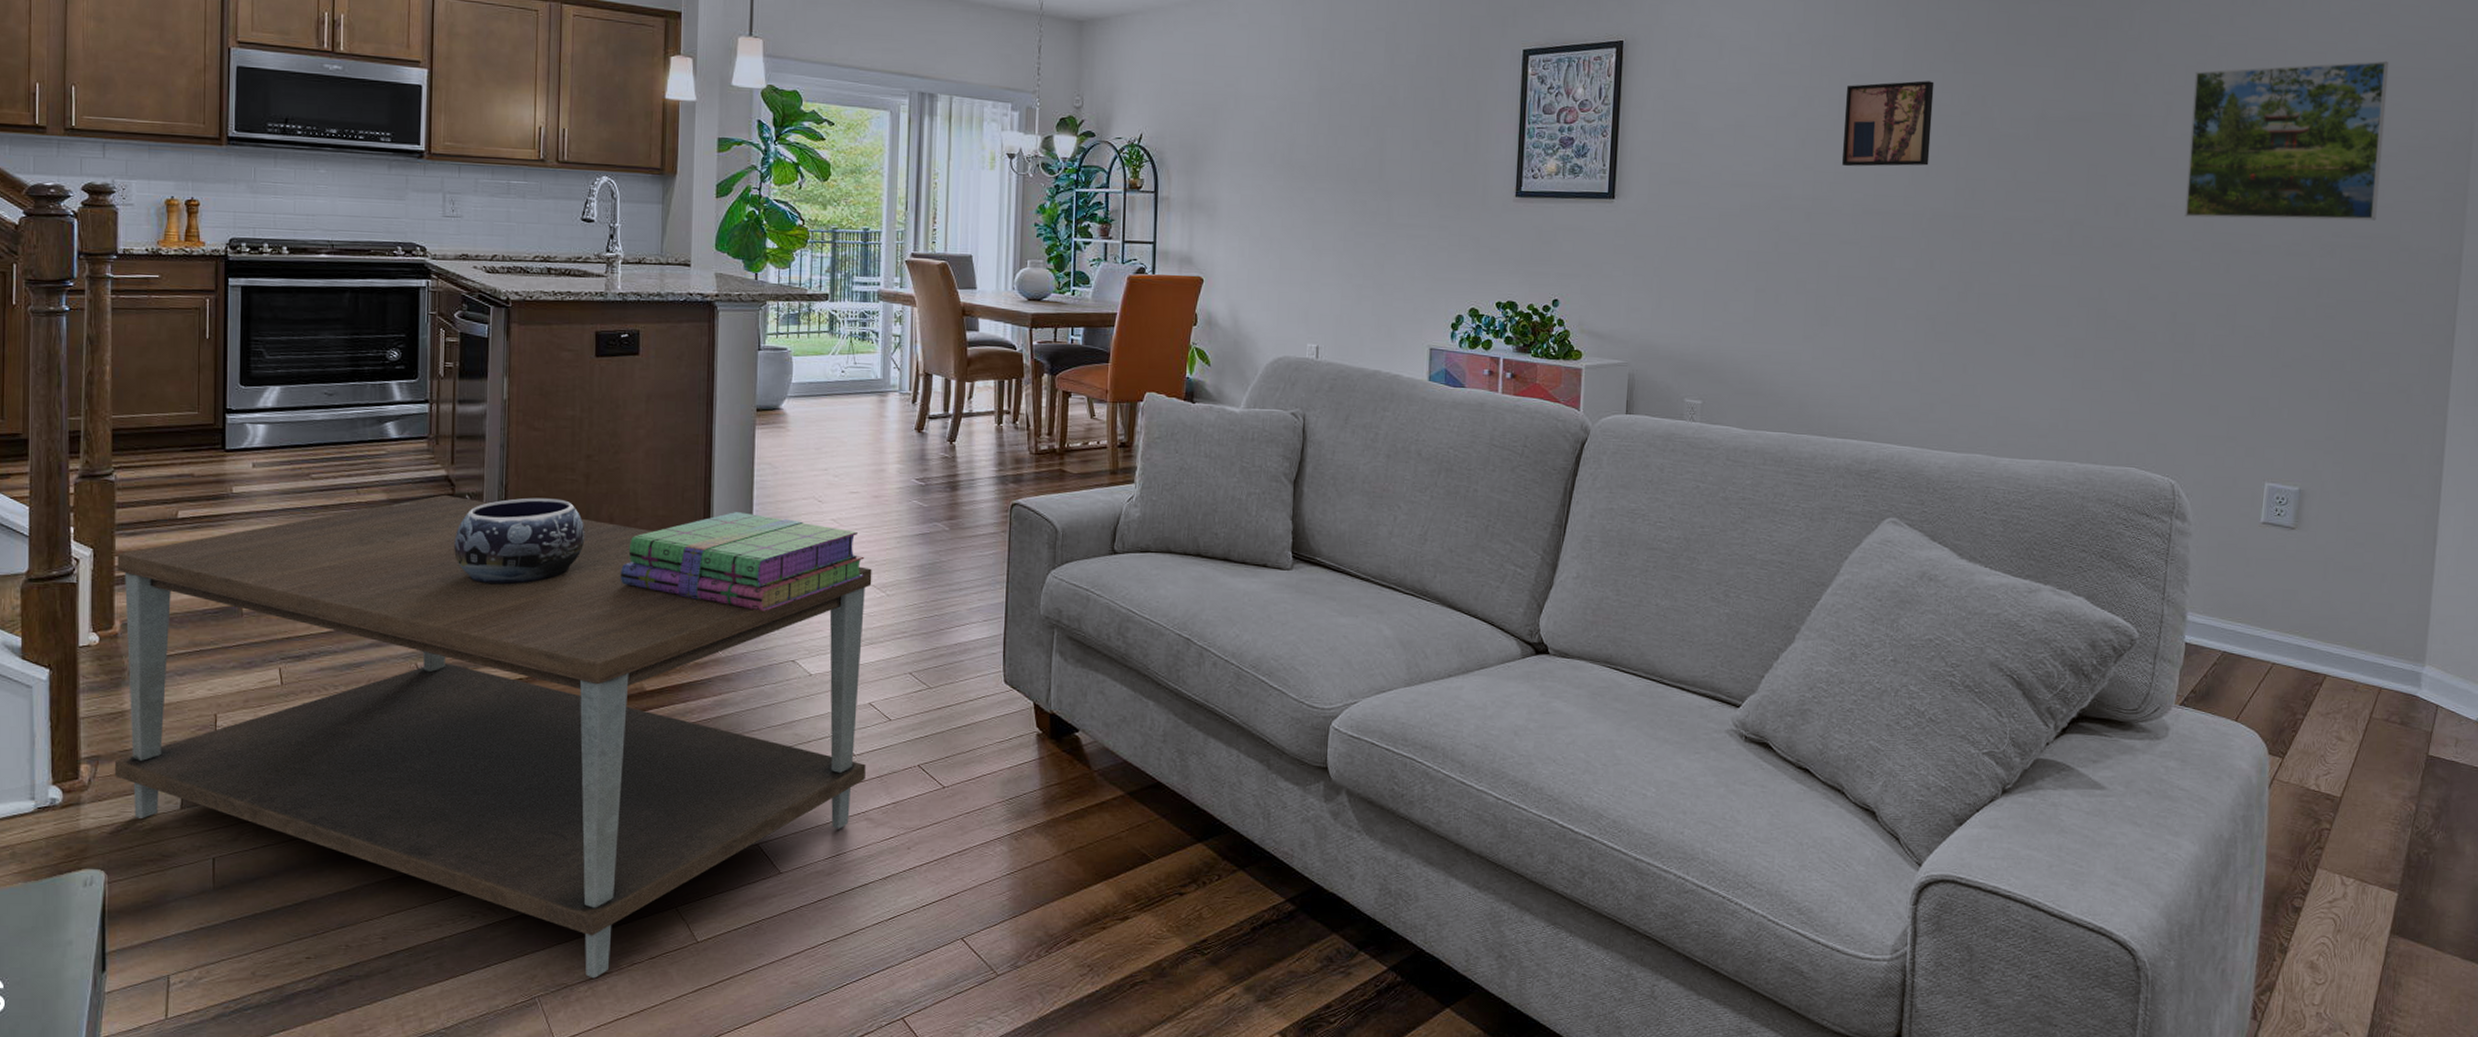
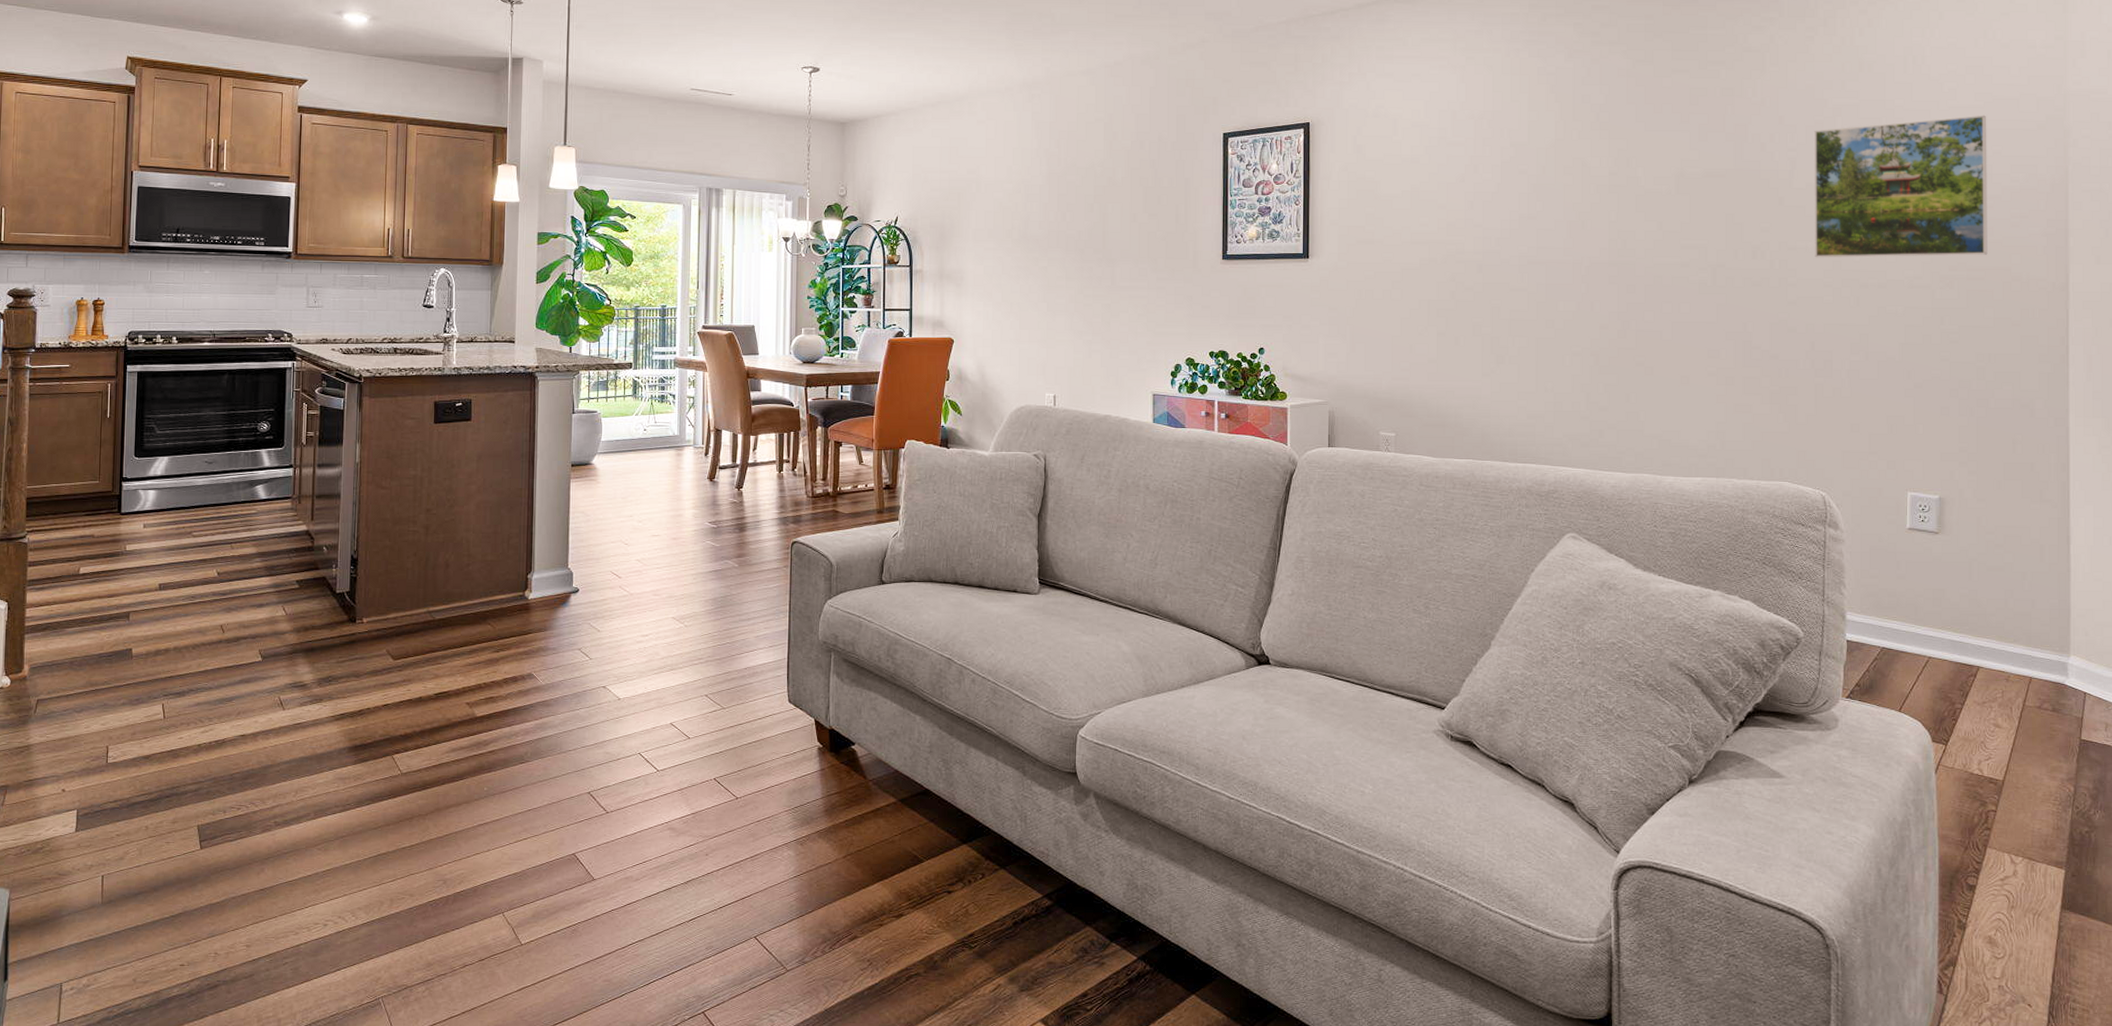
coffee table: present [115,495,872,979] -> none [21,548,672,980]
decorative bowl: present [454,497,585,585] -> none [313,548,425,625]
stack of books: present [620,512,865,611] -> none [454,556,665,643]
wall art: present [1842,80,1935,167] -> none [1506,147,1584,224]

